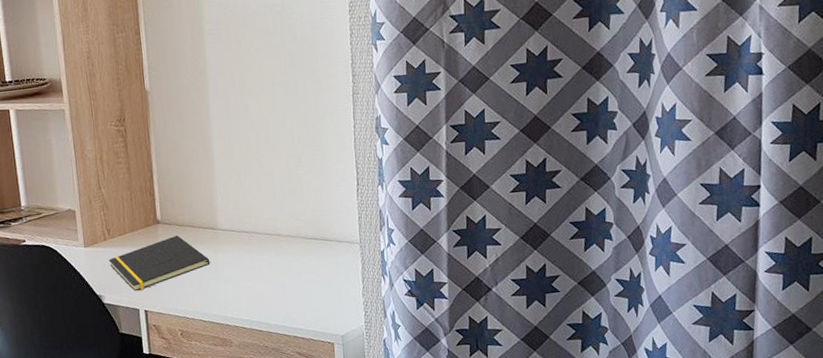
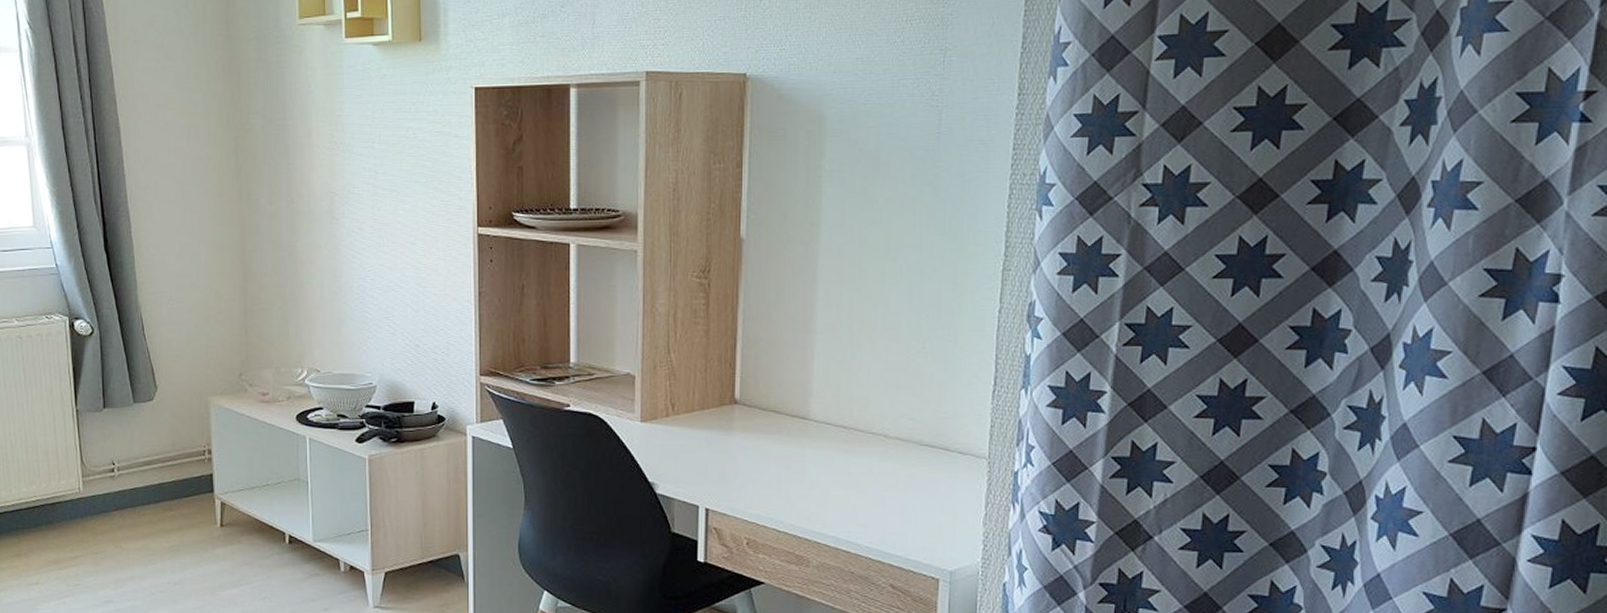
notepad: present [108,235,210,292] -> none [668,420,795,484]

